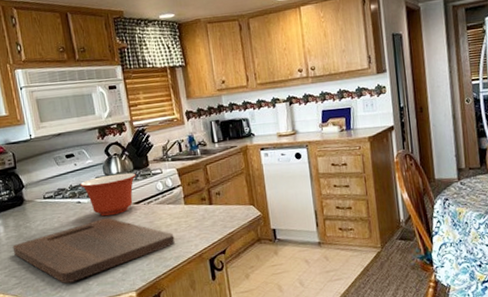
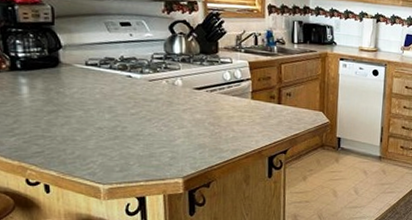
cutting board: present [12,217,175,284] -> none [38,98,235,161]
mixing bowl: present [80,172,136,217] -> none [134,53,202,97]

